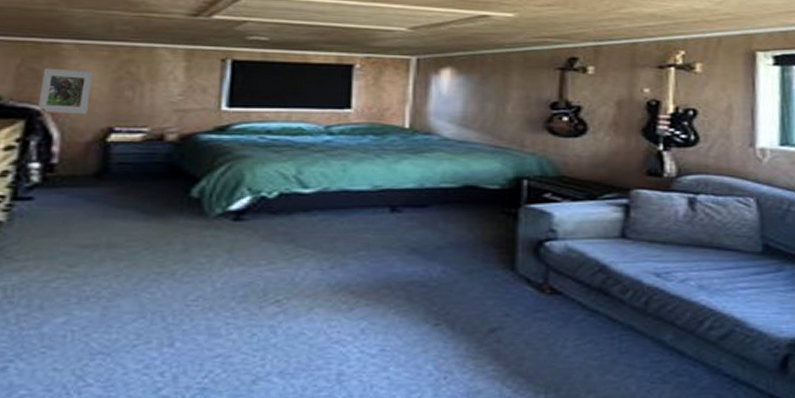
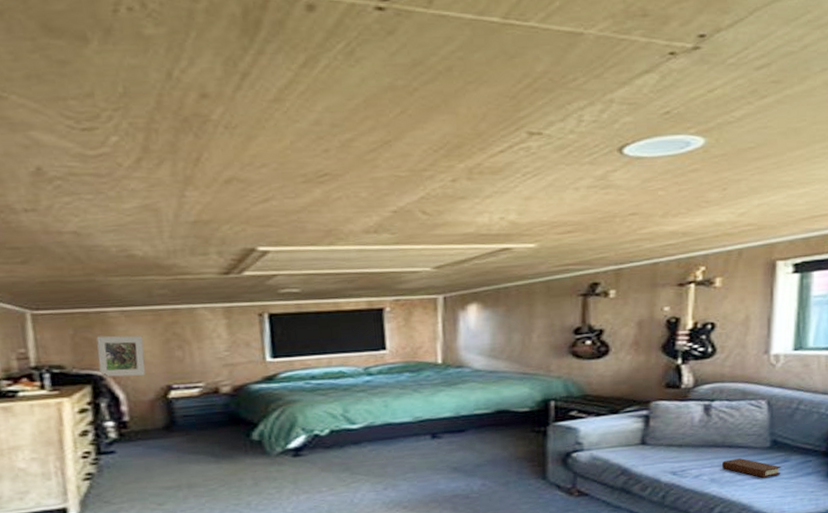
book: none [710,263,776,288] -> present [721,458,781,478]

